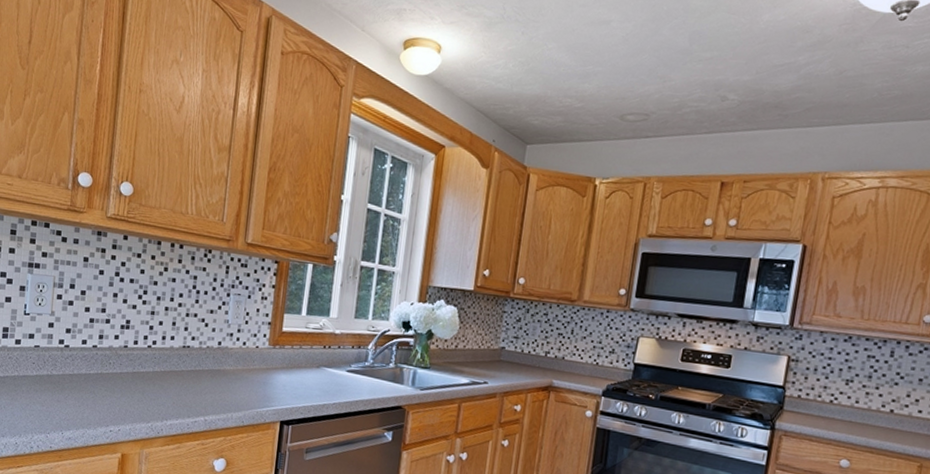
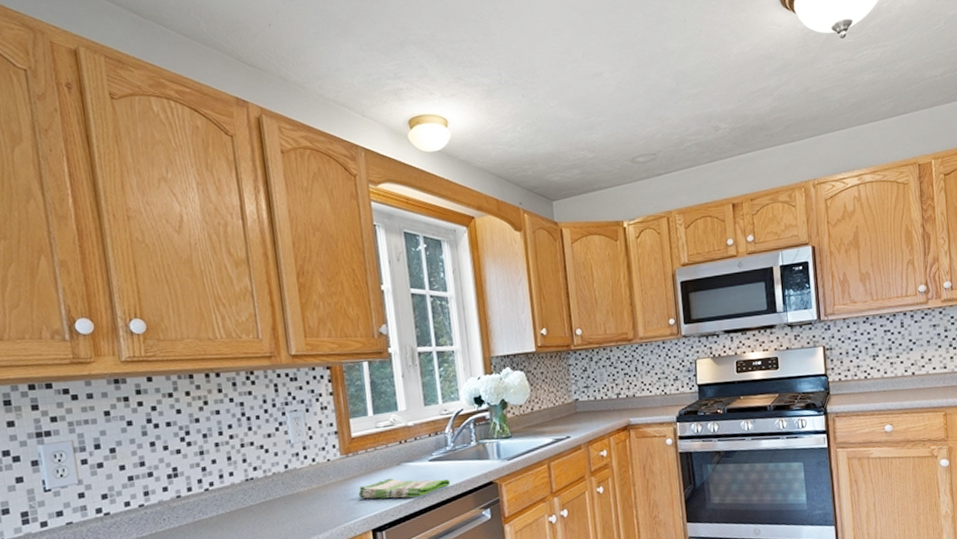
dish towel: none [276,377,362,403] -> present [358,478,451,499]

